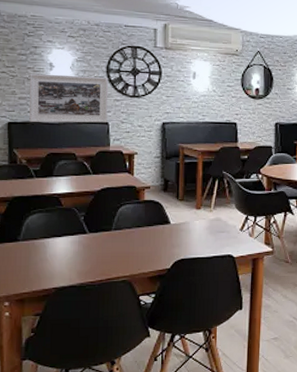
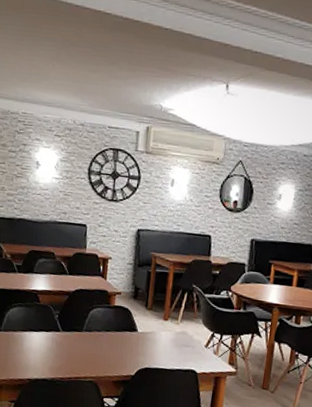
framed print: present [29,73,109,123] -> none [15,170,89,225]

